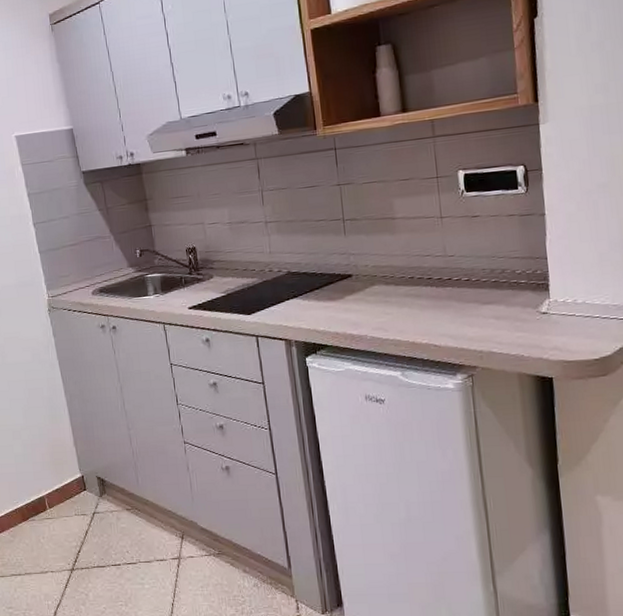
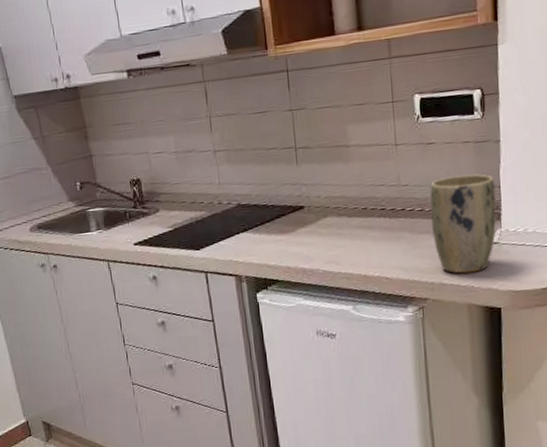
plant pot: none [476,246,545,343] -> present [430,174,497,274]

